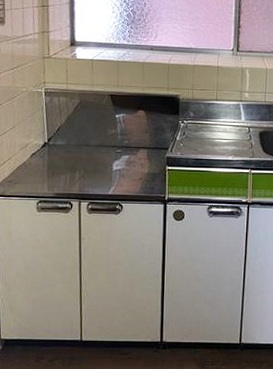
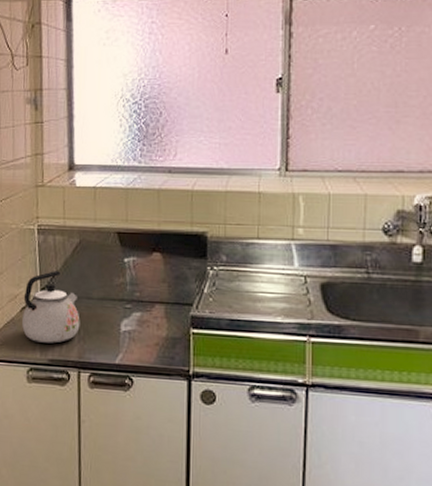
kettle: none [32,125,81,181] -> present [22,271,80,343]

